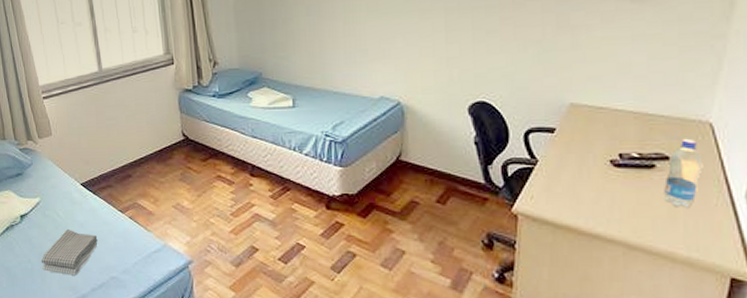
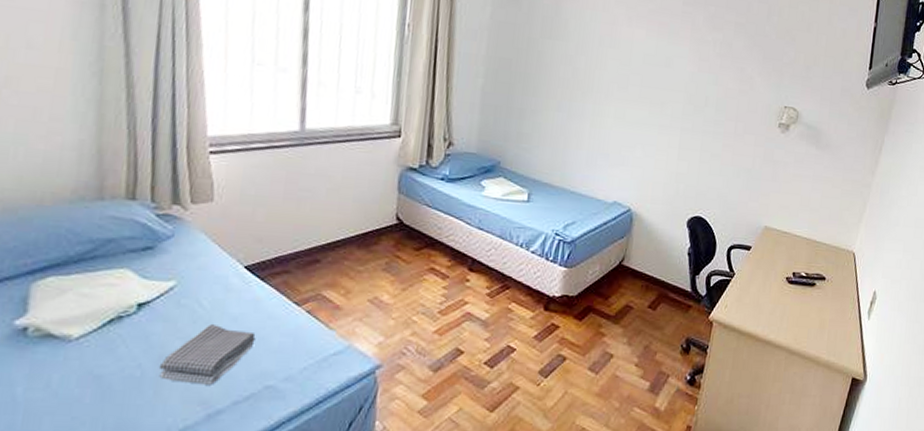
bottle: present [662,138,701,208] -> none [817,263,845,320]

